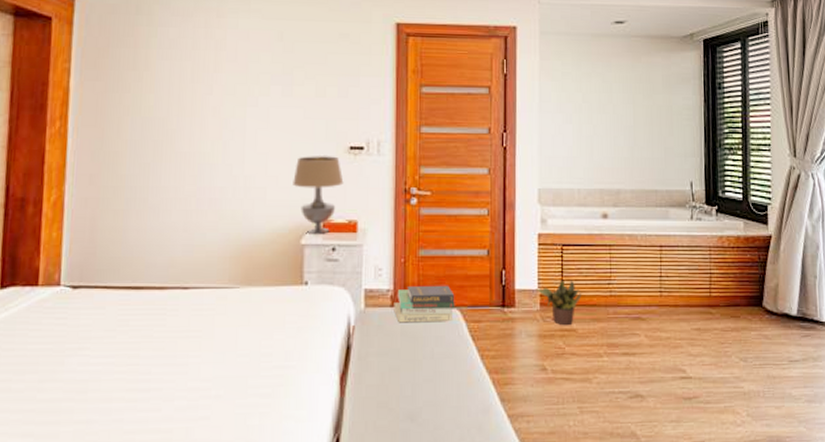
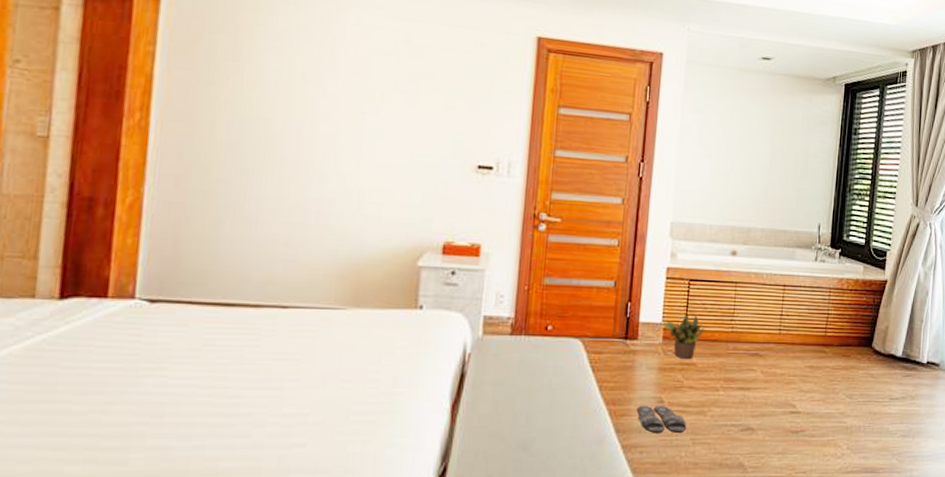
table lamp: present [293,156,344,234] -> none [412,172,469,257]
books: present [394,285,455,323] -> none [513,314,578,352]
slippers: none [521,372,571,402] -> present [637,405,686,433]

